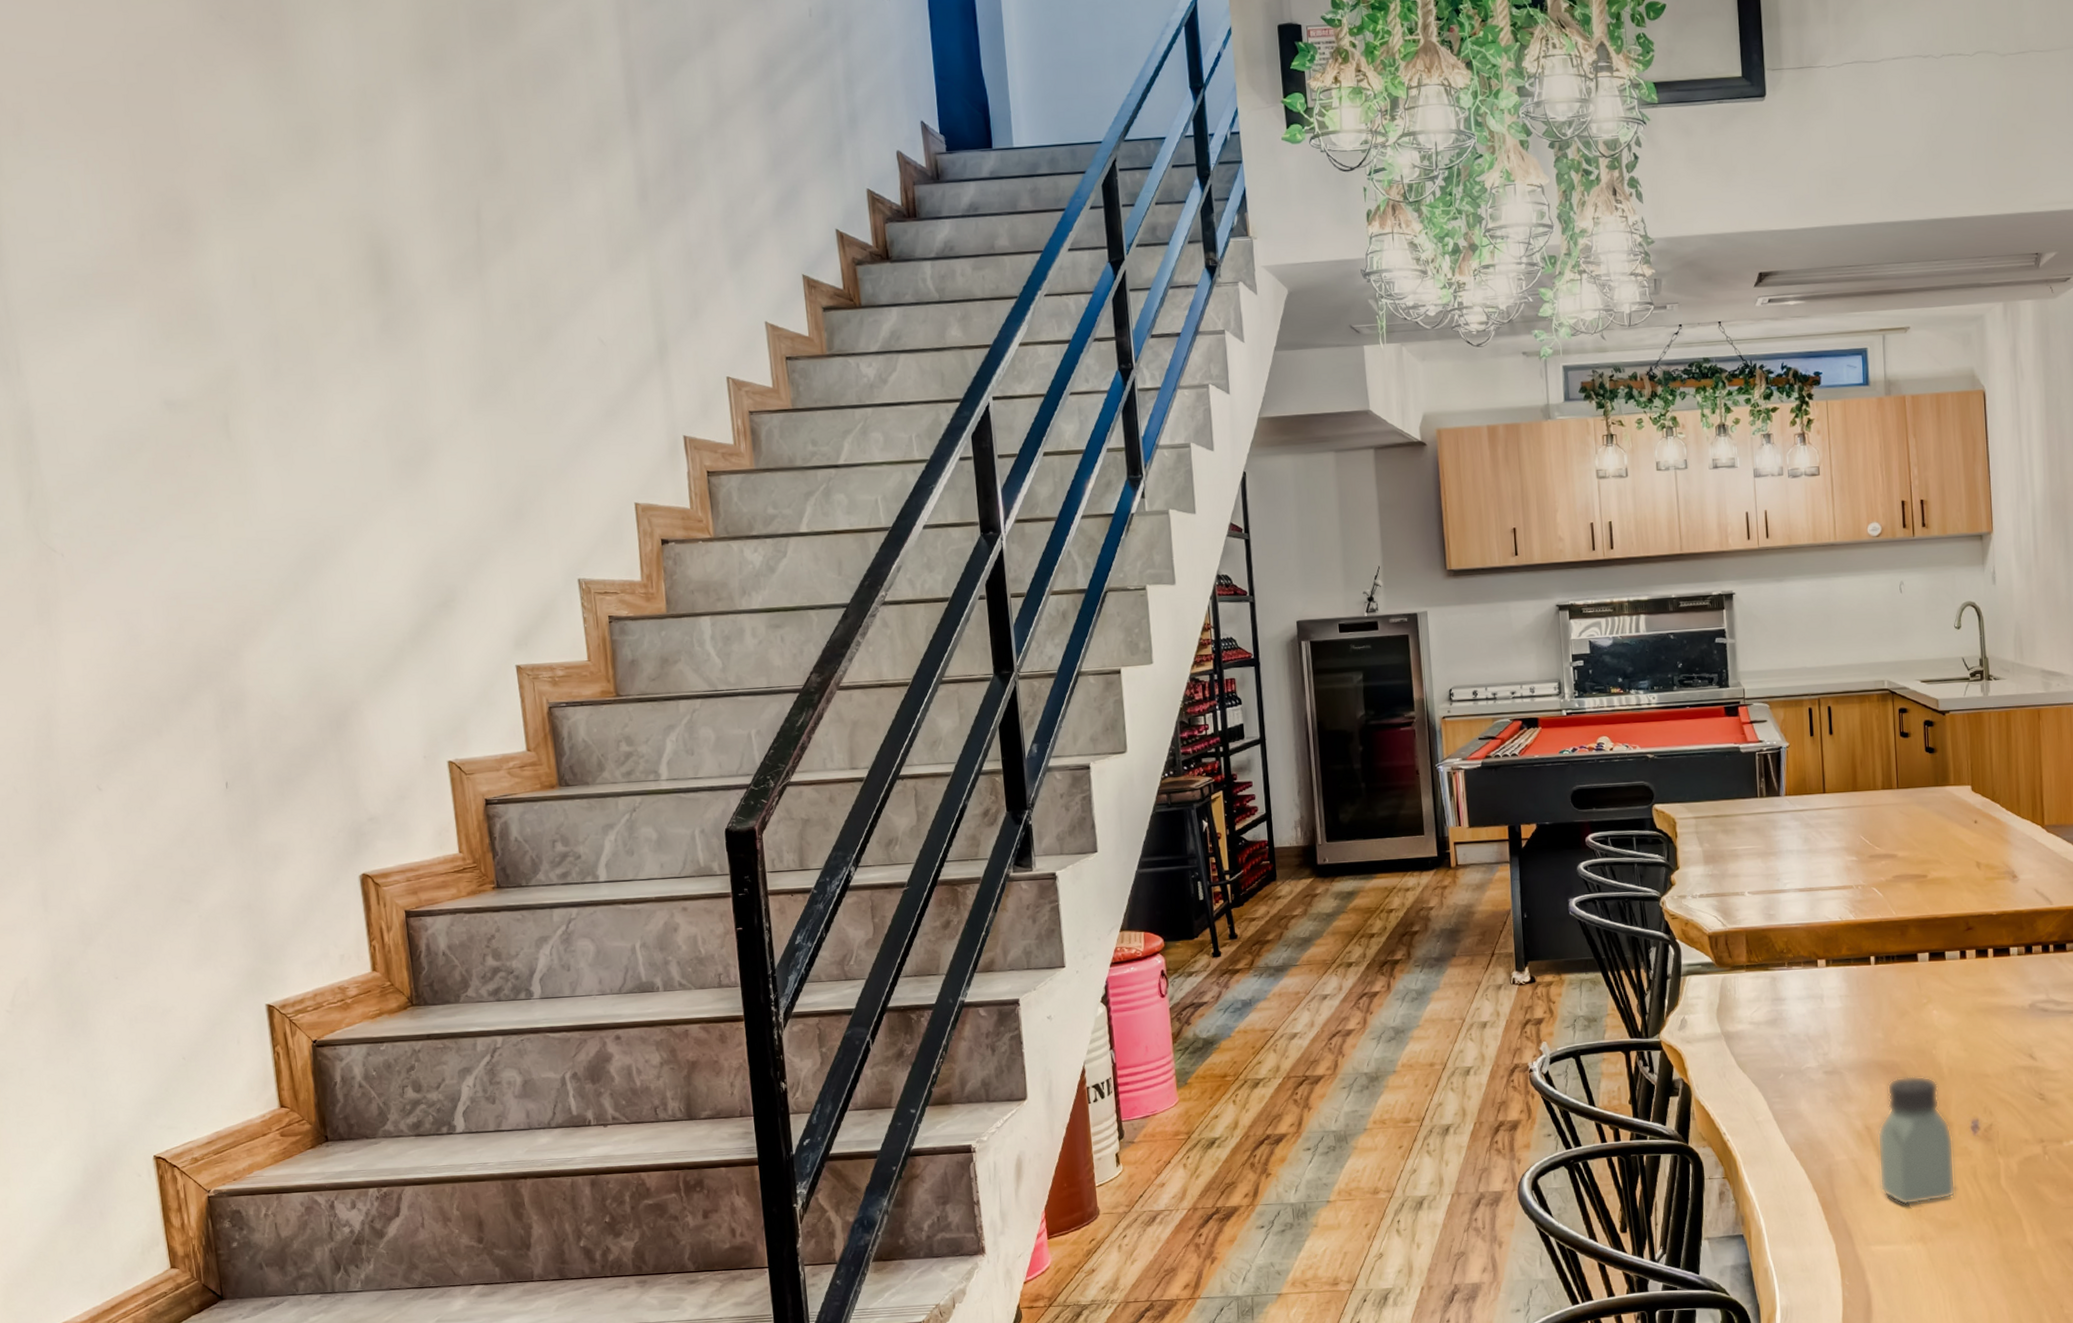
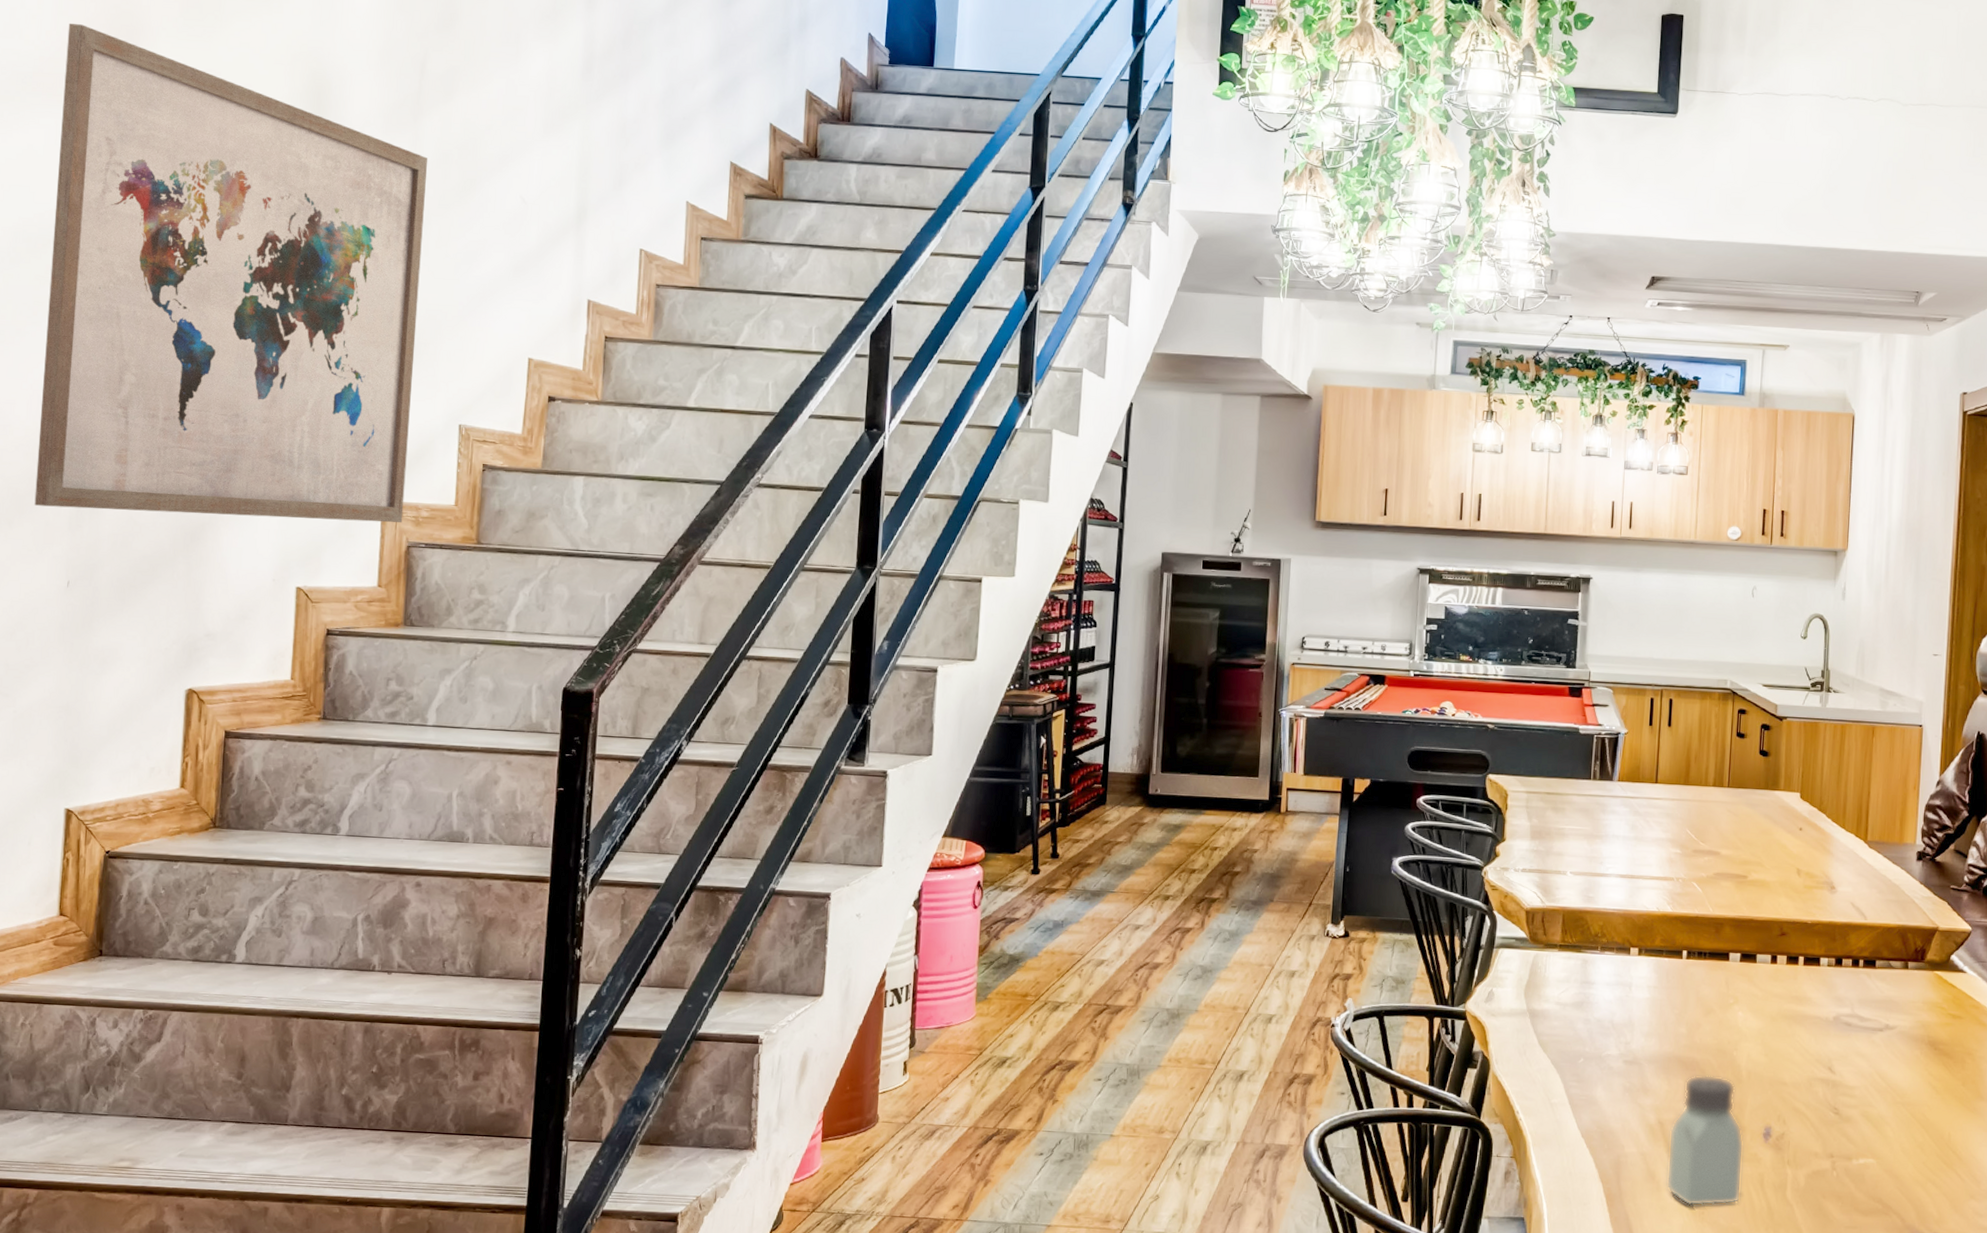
wall art: none [118,218,540,712] -> present [34,24,428,523]

